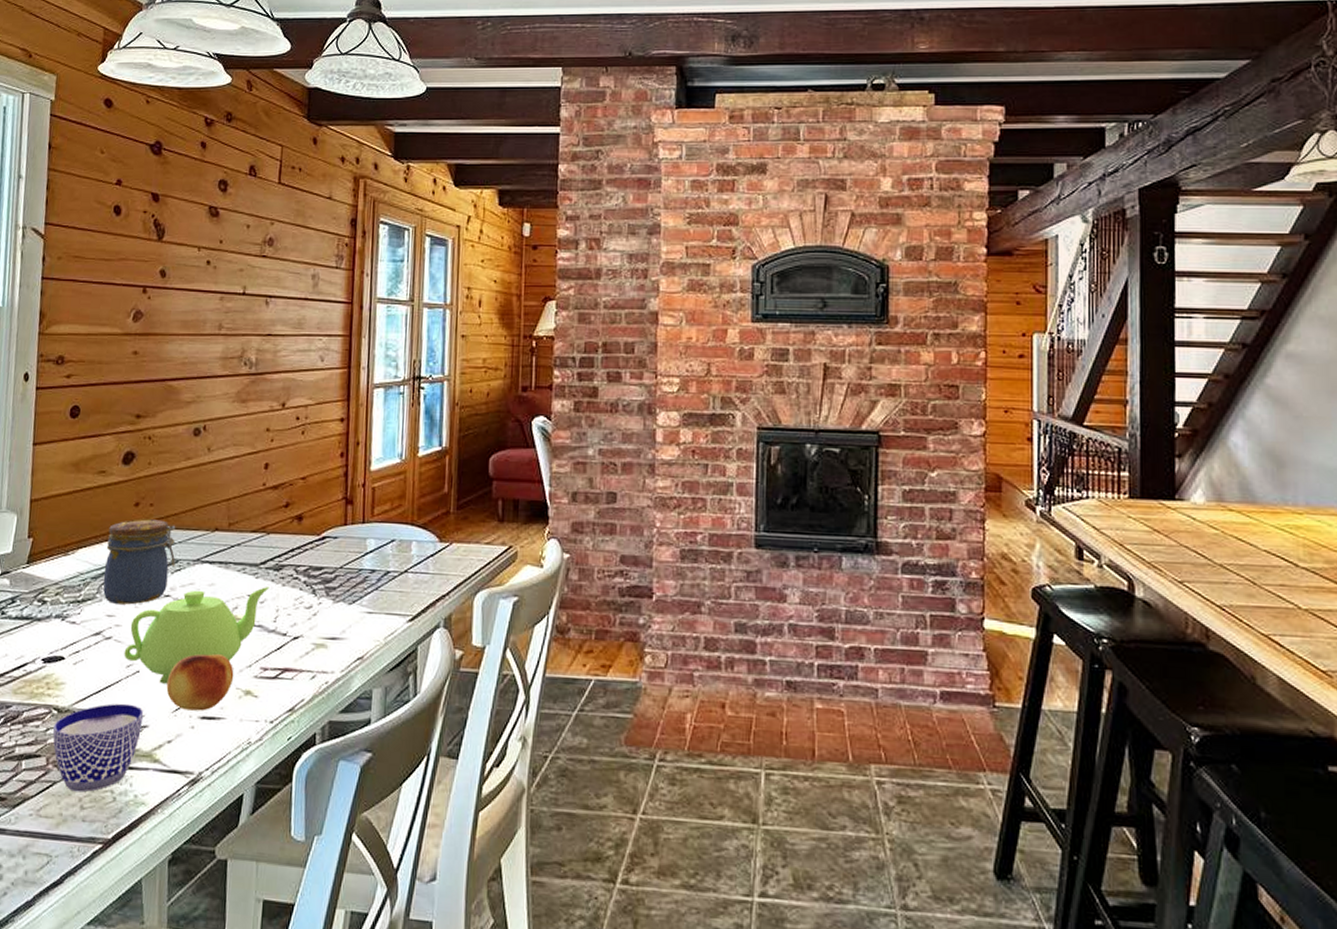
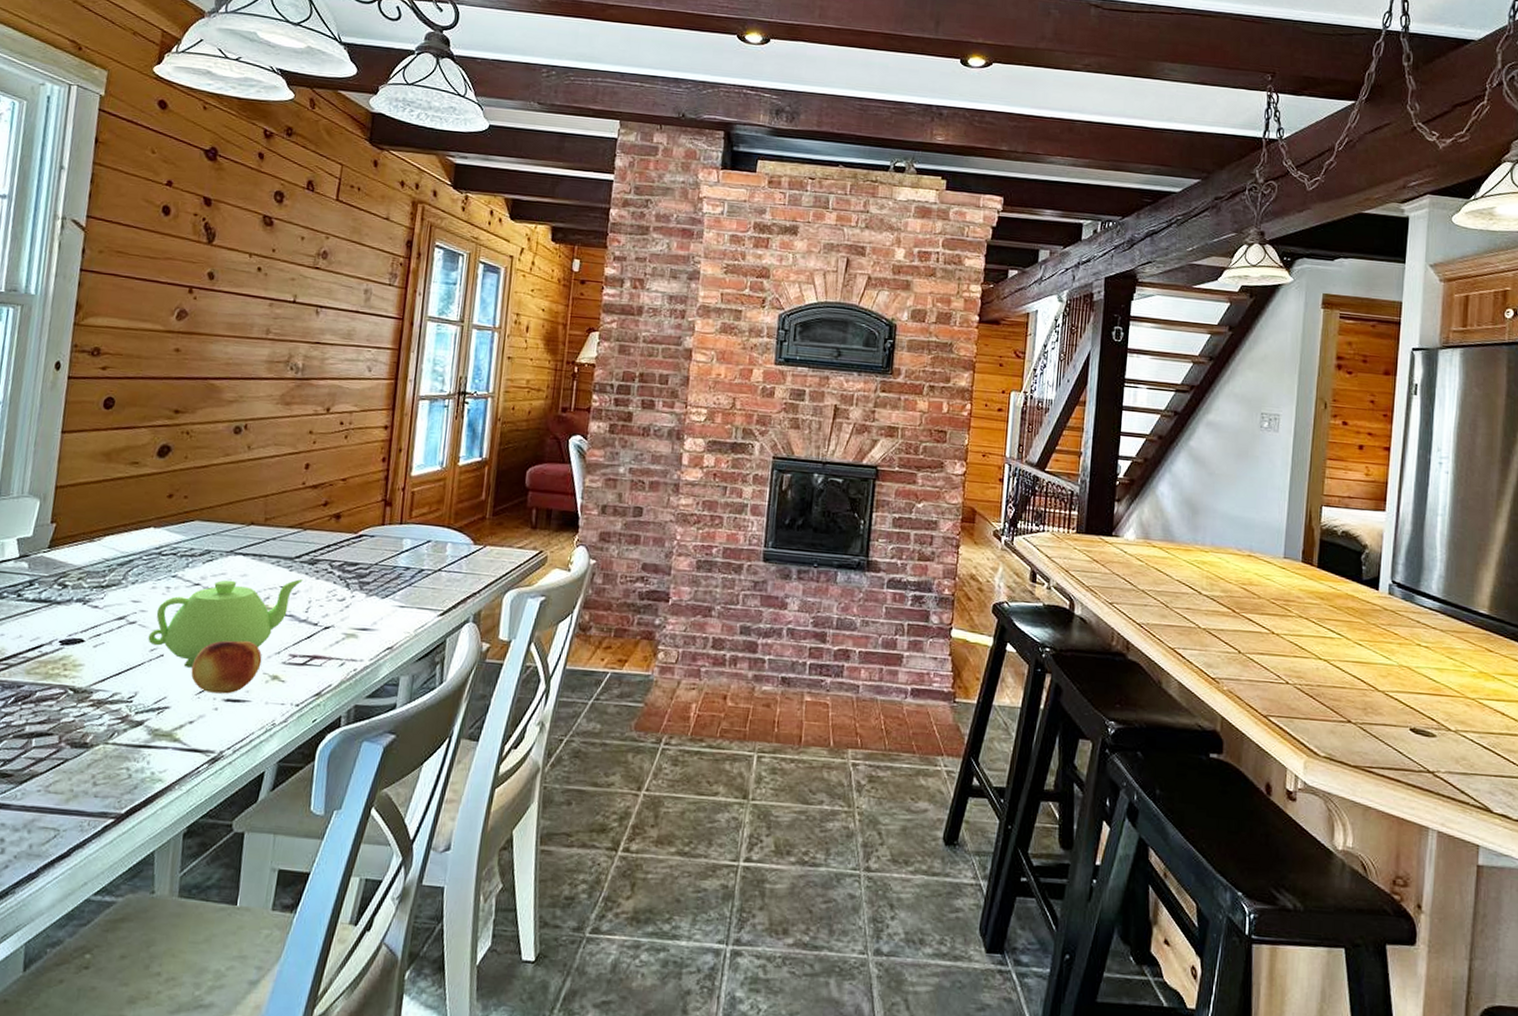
cup: present [53,703,144,792] -> none [67,685,166,770]
jar: present [103,519,176,605] -> none [129,510,210,592]

